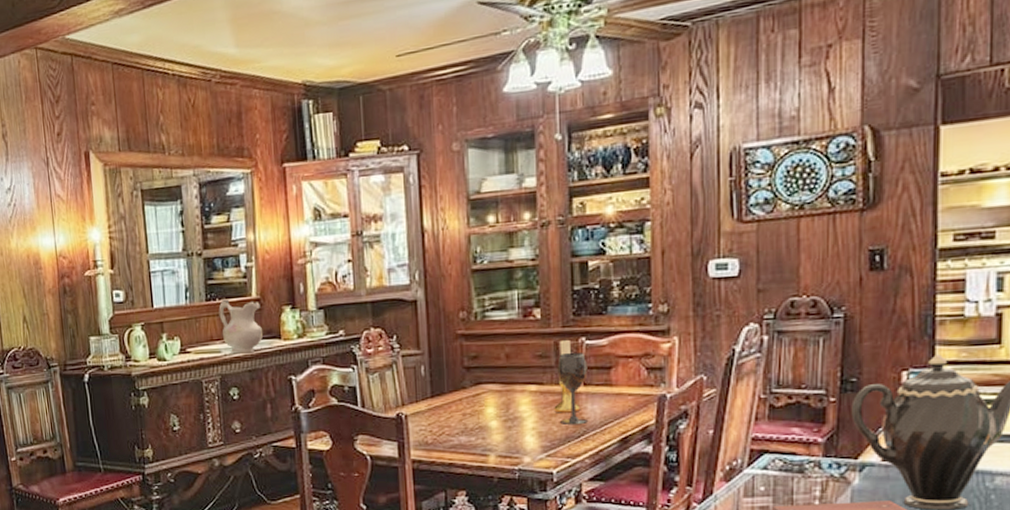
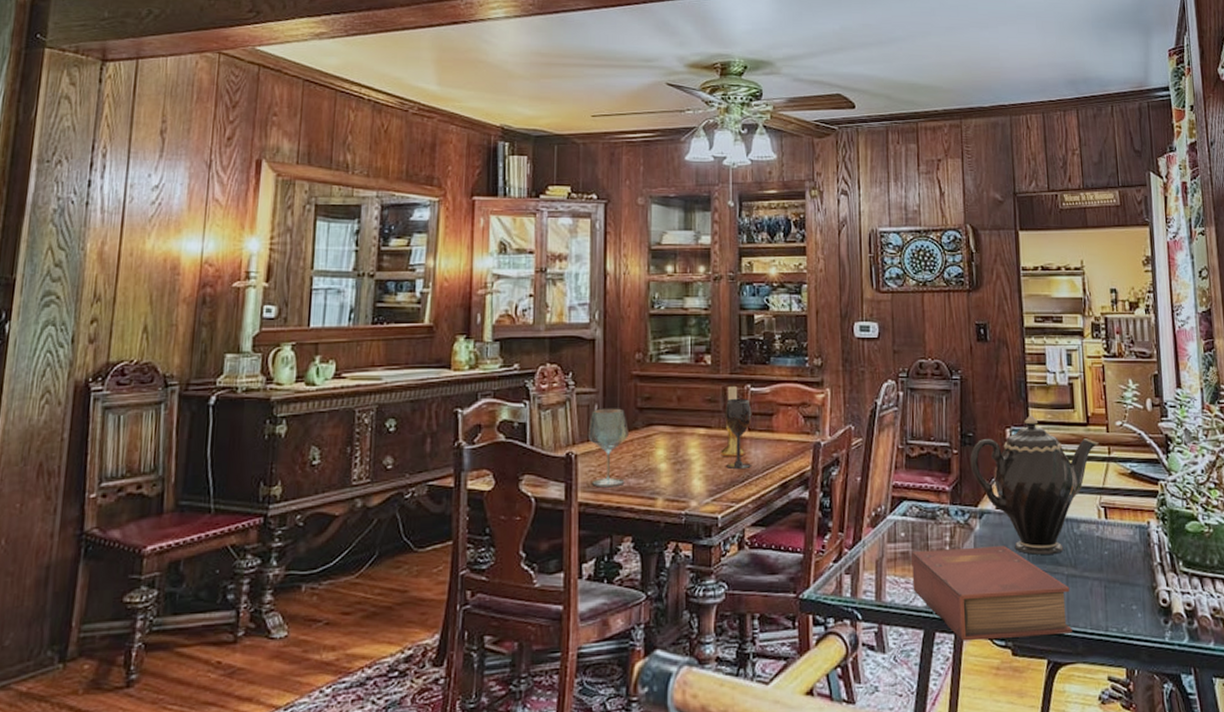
ceramic pitcher: present [218,299,264,354] -> none [385,324,432,382]
wine glass: none [415,368,457,446] -> present [587,408,629,488]

